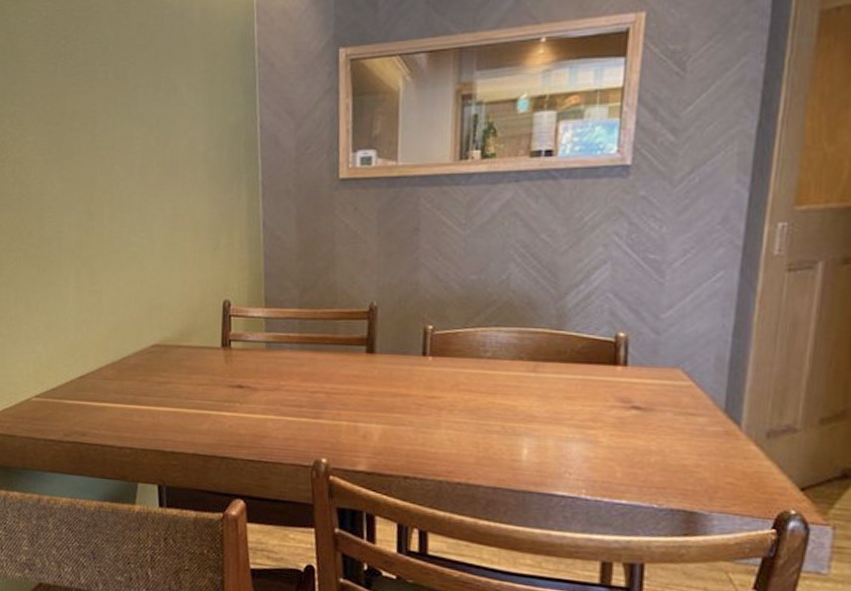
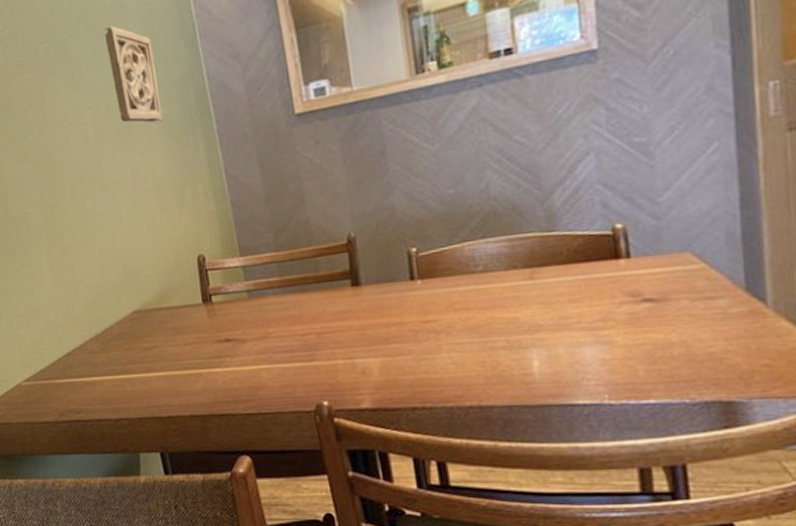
wall ornament: none [165,60,211,163] -> present [103,26,163,123]

